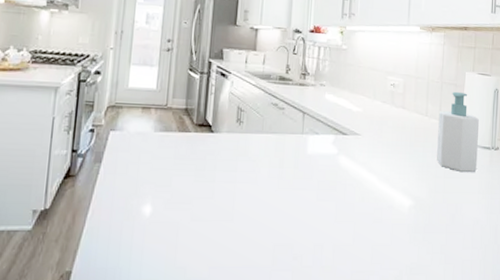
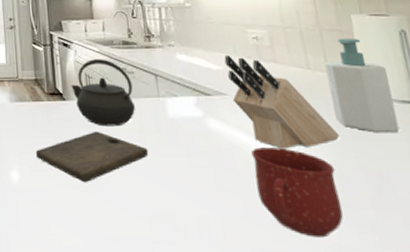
cutting board: none [172,164,284,216] -> present [35,131,149,183]
kettle: none [221,92,281,161] -> present [71,59,135,127]
knife block: none [363,98,436,185] -> present [224,55,340,149]
mug: none [367,183,427,258] -> present [251,147,343,238]

